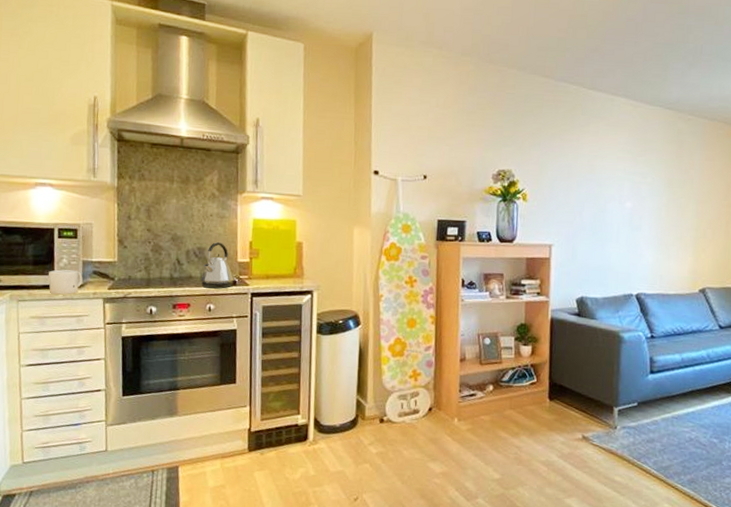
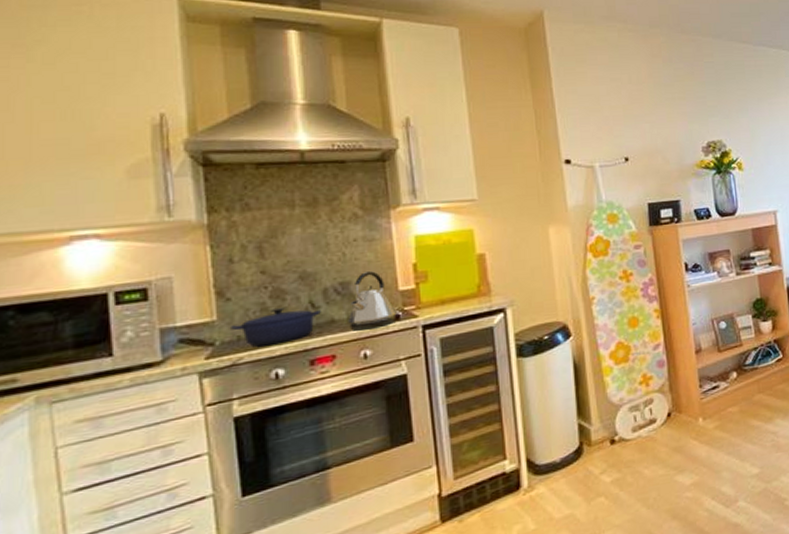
mug: present [48,269,83,296] -> none [101,342,162,384]
cooking pot: none [125,259,183,288] -> present [231,306,321,347]

